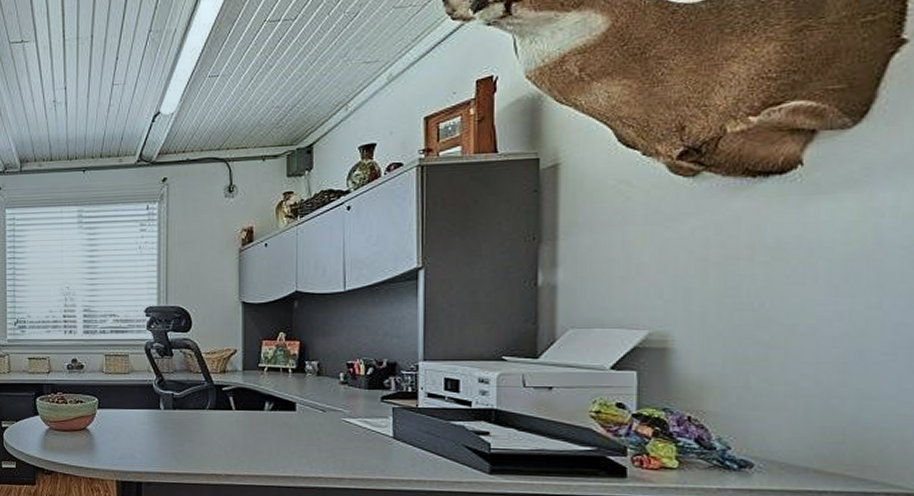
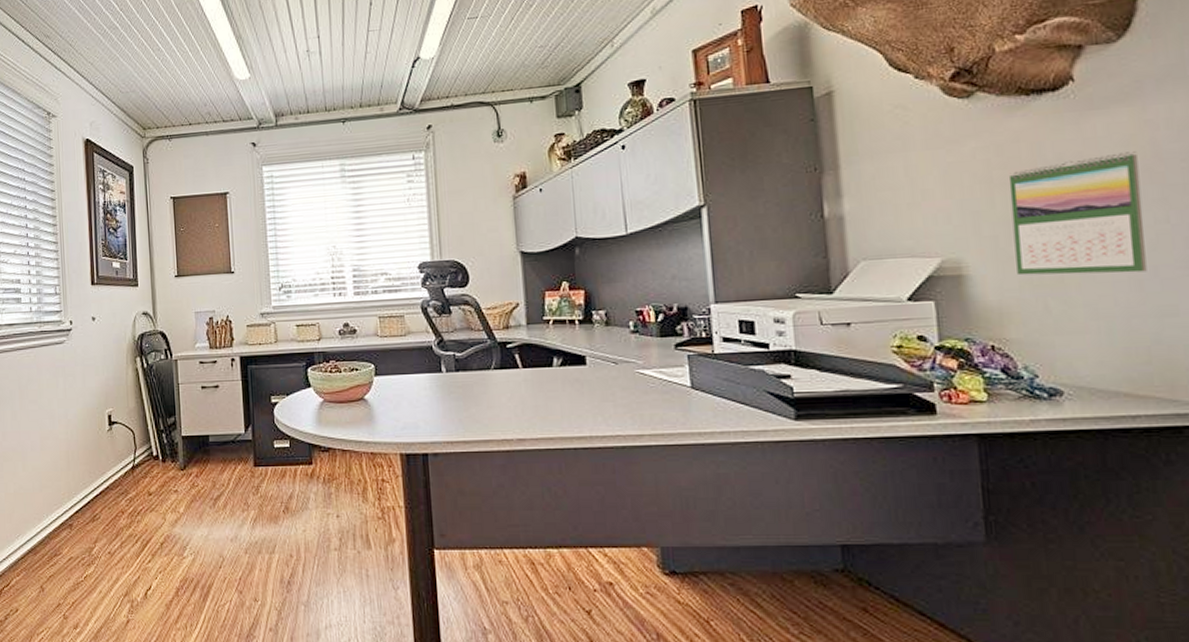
calendar: none [722,238,858,355] -> present [1008,151,1147,276]

